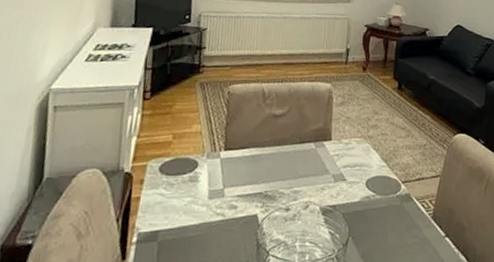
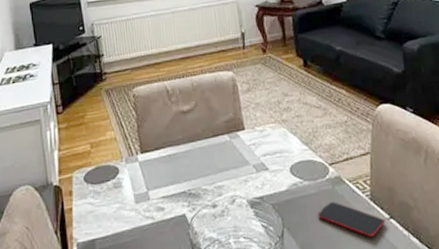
smartphone: none [382,217,441,252] -> present [317,202,386,238]

